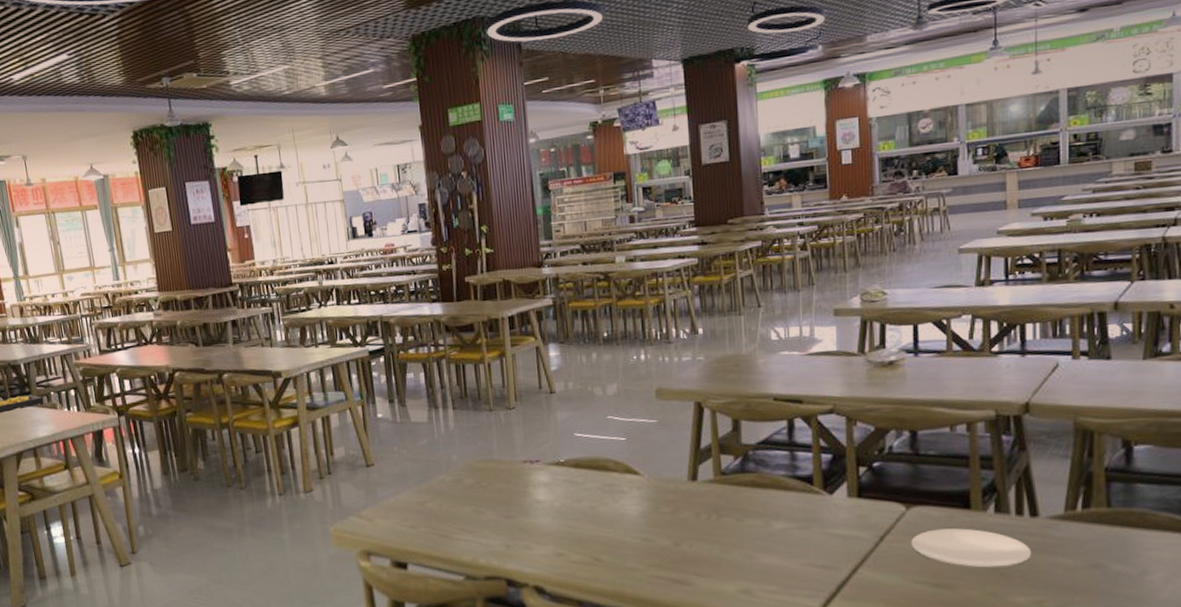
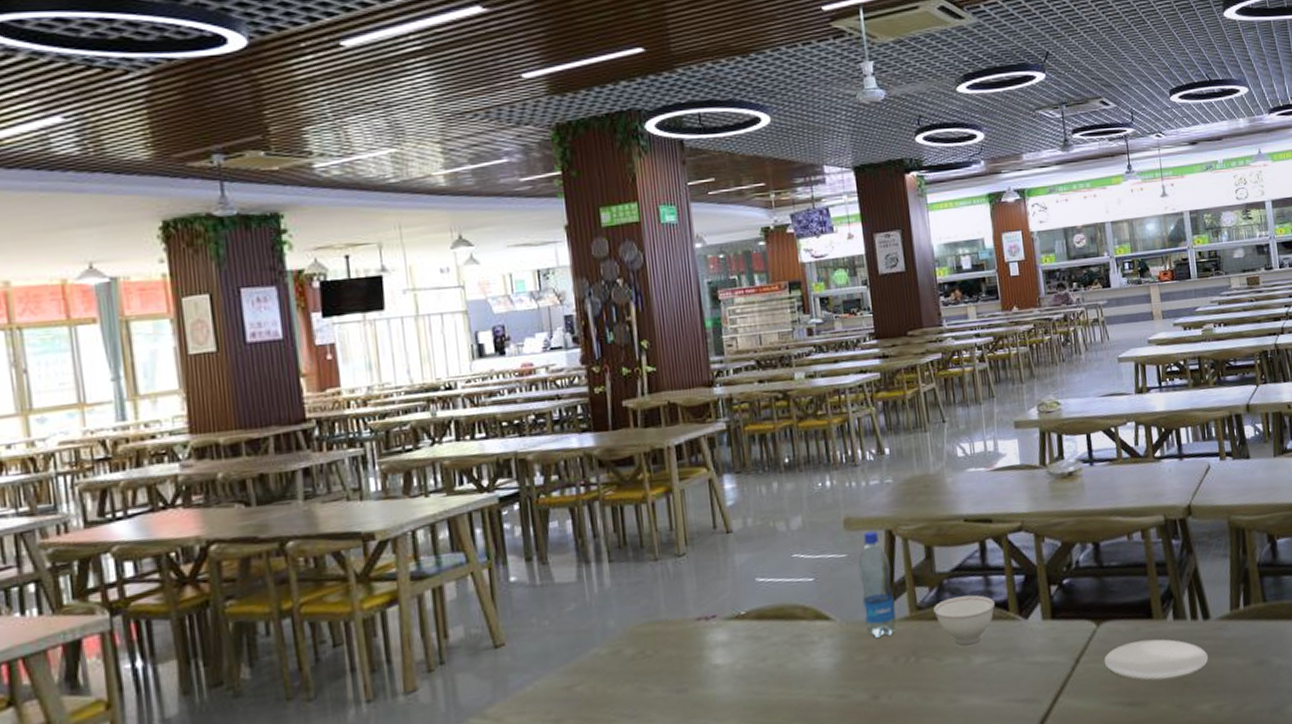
bottle: none [667,402,700,494] -> present [858,531,896,638]
bowl: none [737,467,800,511] -> present [933,595,996,646]

